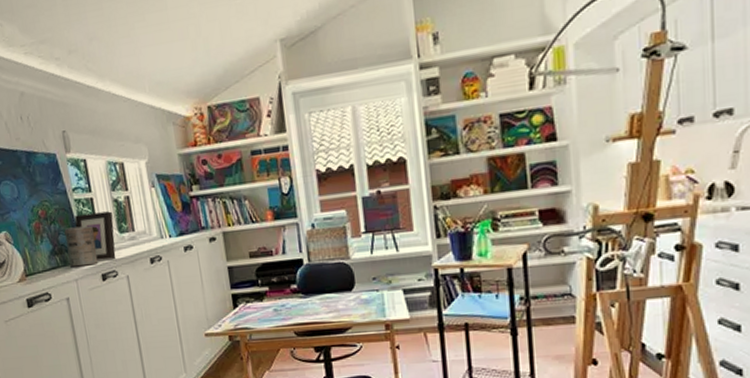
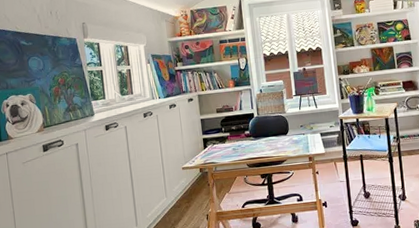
paint can: present [64,225,99,268] -> none [78,90,104,121]
picture frame: present [74,211,116,262] -> none [87,80,118,116]

